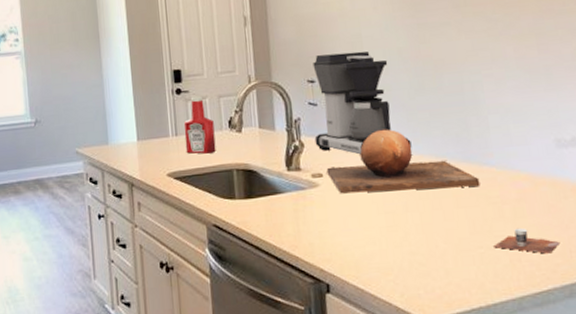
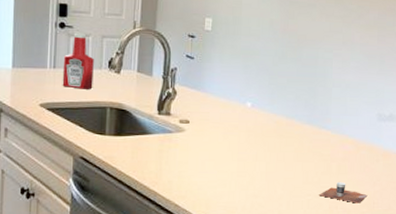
coffee maker: present [313,51,412,156] -> none [187,14,269,109]
chopping board: present [326,129,480,194] -> none [193,88,317,145]

